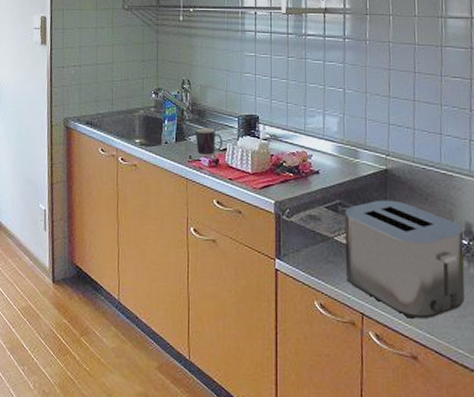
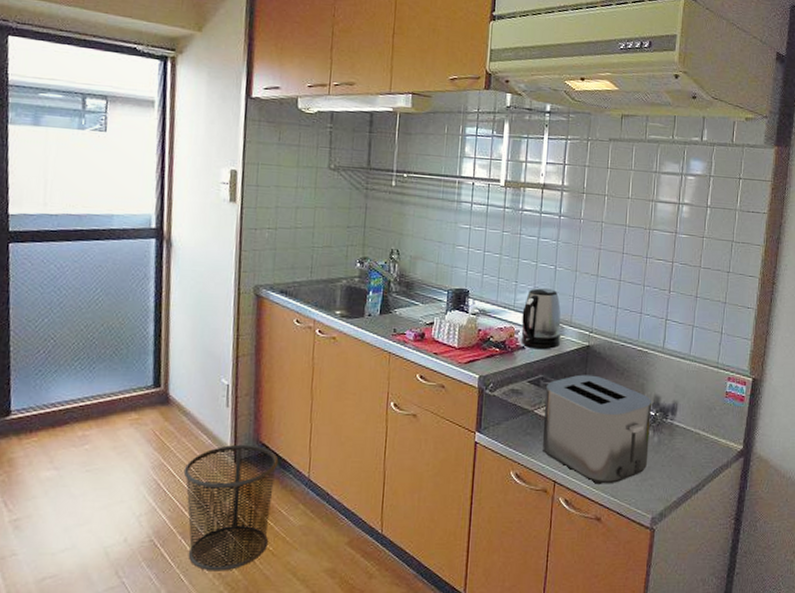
trash can: none [10,266,91,389] -> present [183,444,279,571]
mug: present [195,128,223,157] -> none [401,300,431,331]
kettle: none [314,110,355,174] -> present [520,287,561,350]

